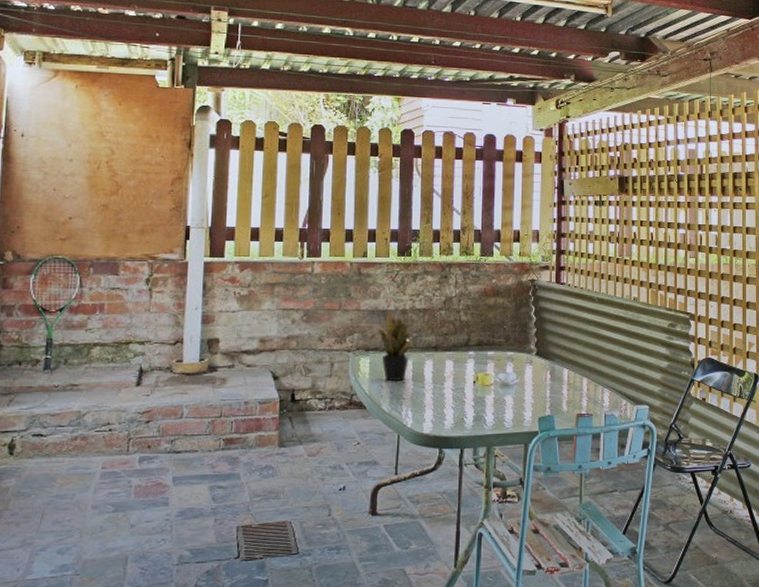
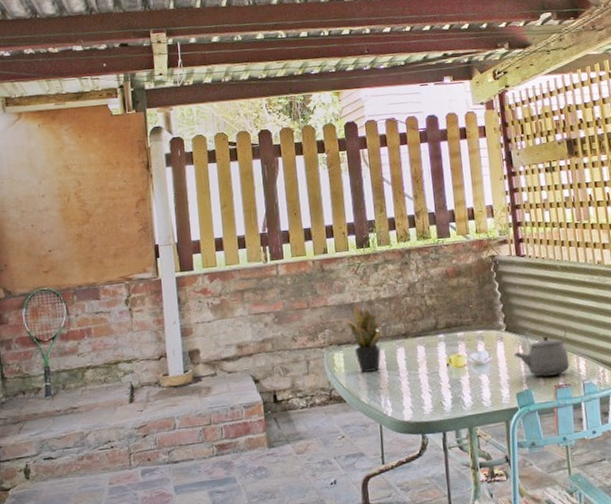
tea kettle: none [541,353,596,404] -> present [513,323,570,377]

